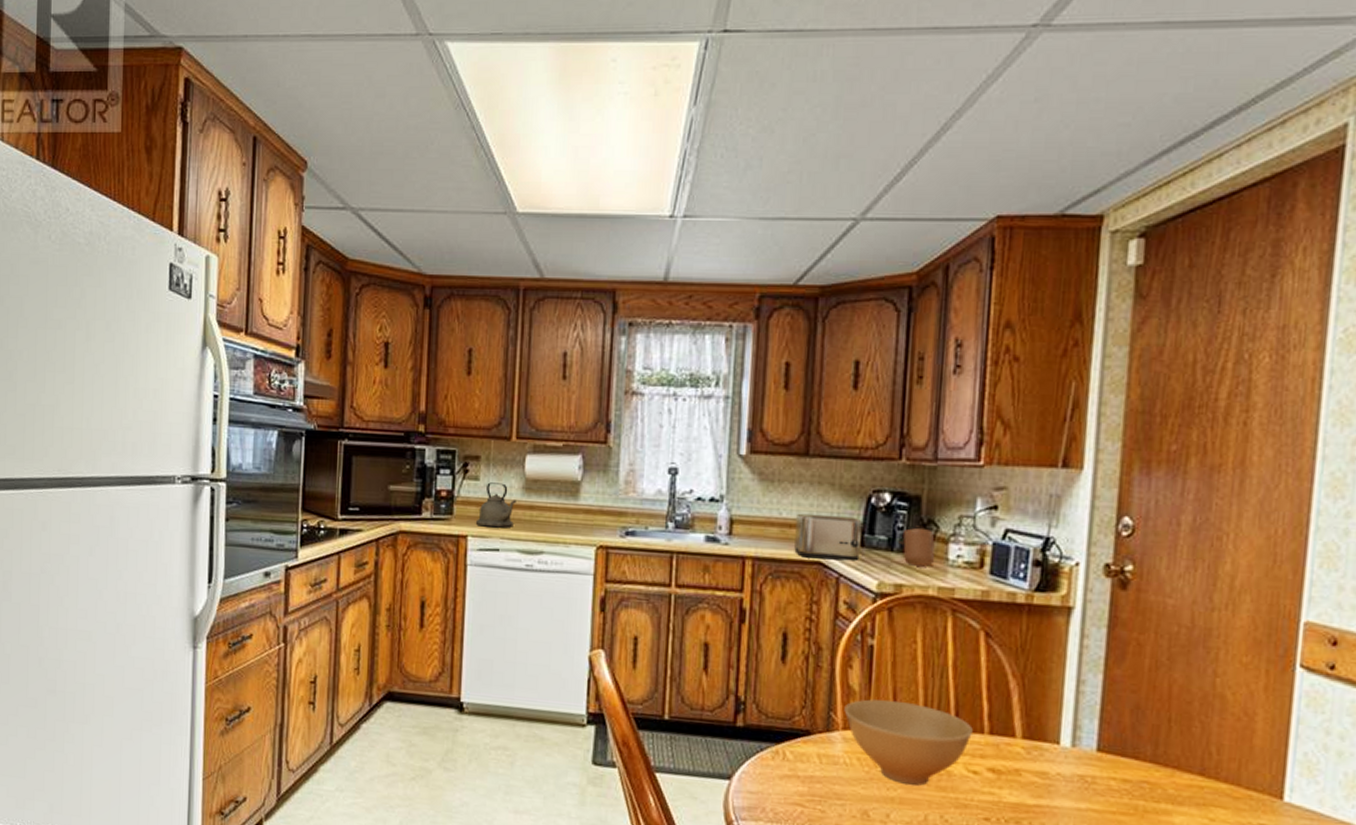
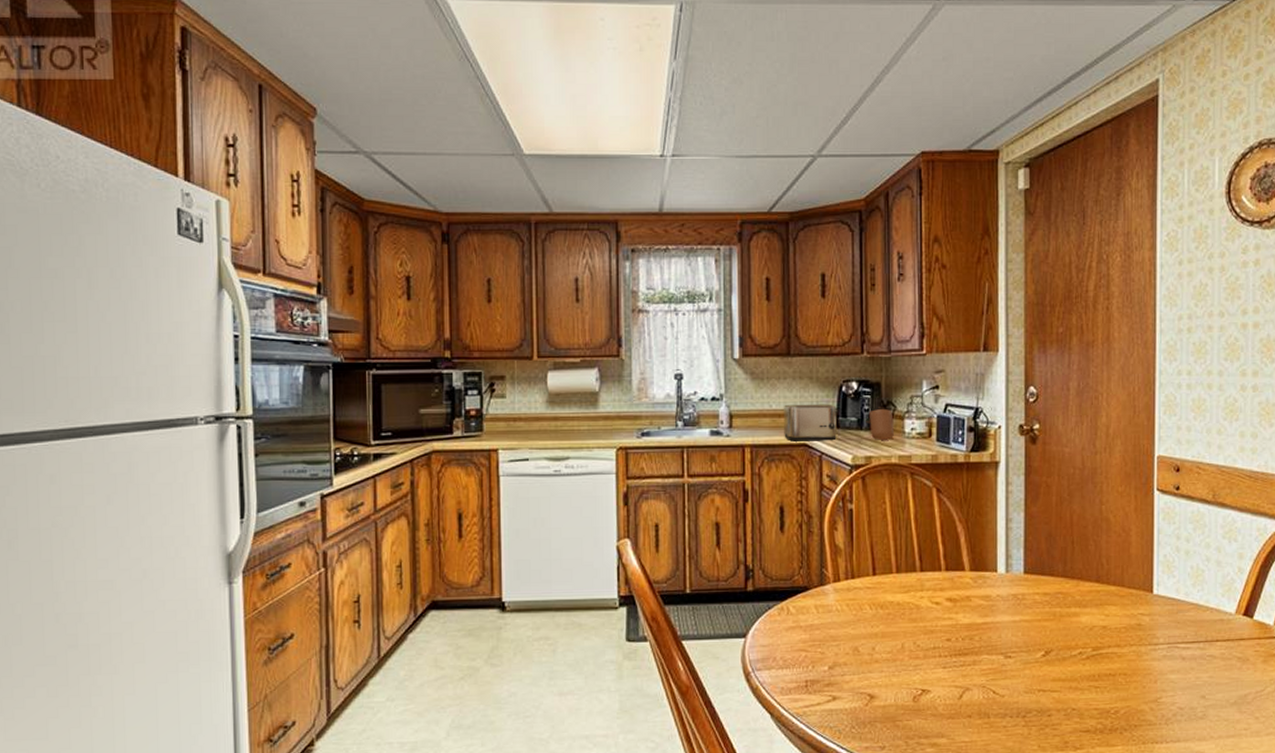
kettle: present [475,482,516,528] -> none [504,399,541,440]
bowl: present [844,699,973,786] -> none [833,552,933,620]

